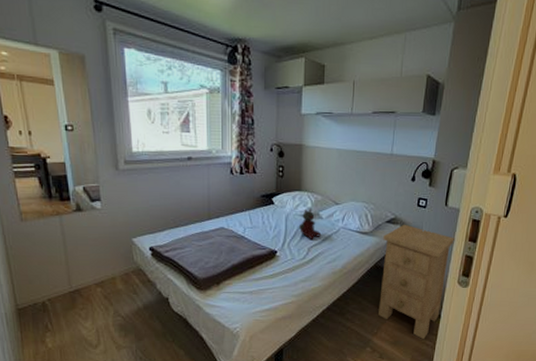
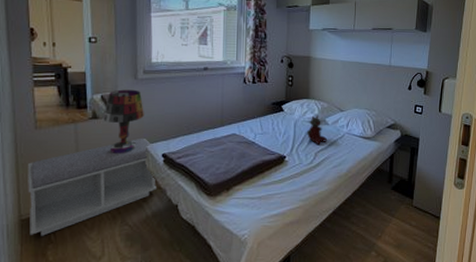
bench: none [18,231,146,324] -> present [28,137,156,236]
table lamp: none [87,180,128,246] -> present [103,89,144,153]
nightstand: present [378,224,456,340] -> none [382,129,450,242]

